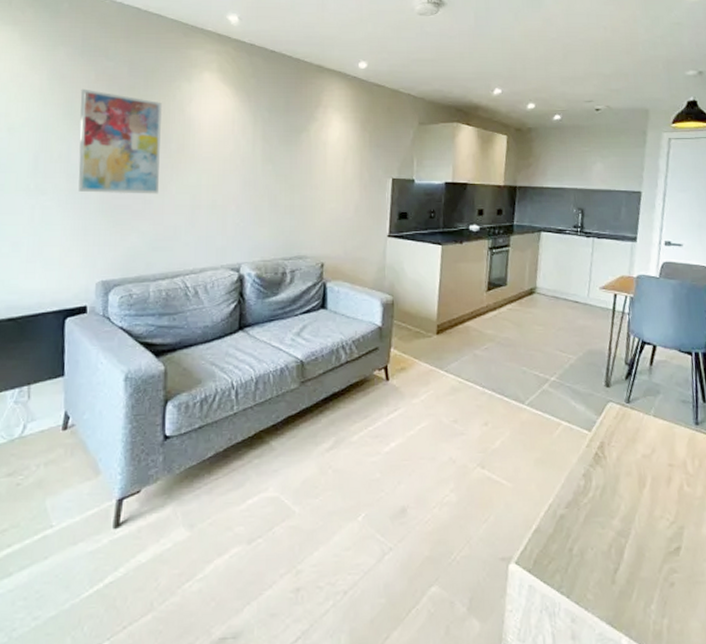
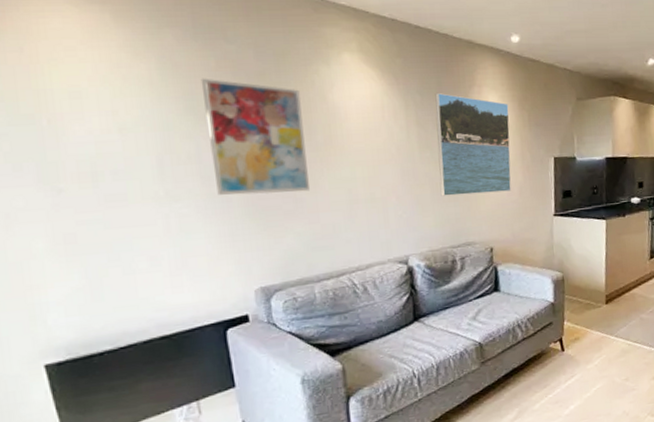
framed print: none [278,112,351,209] -> present [435,93,512,197]

